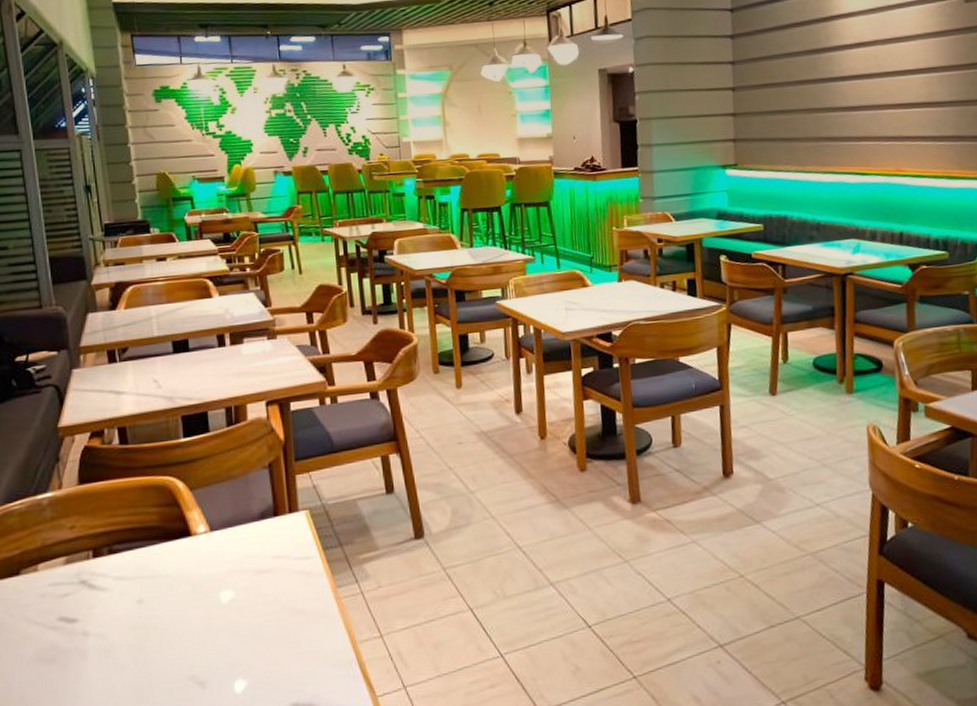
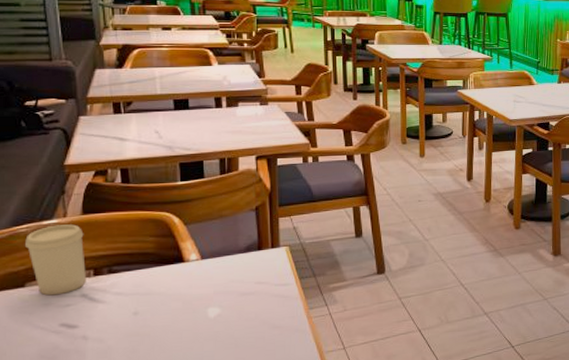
cup: none [19,497,85,584] -> present [25,224,86,296]

